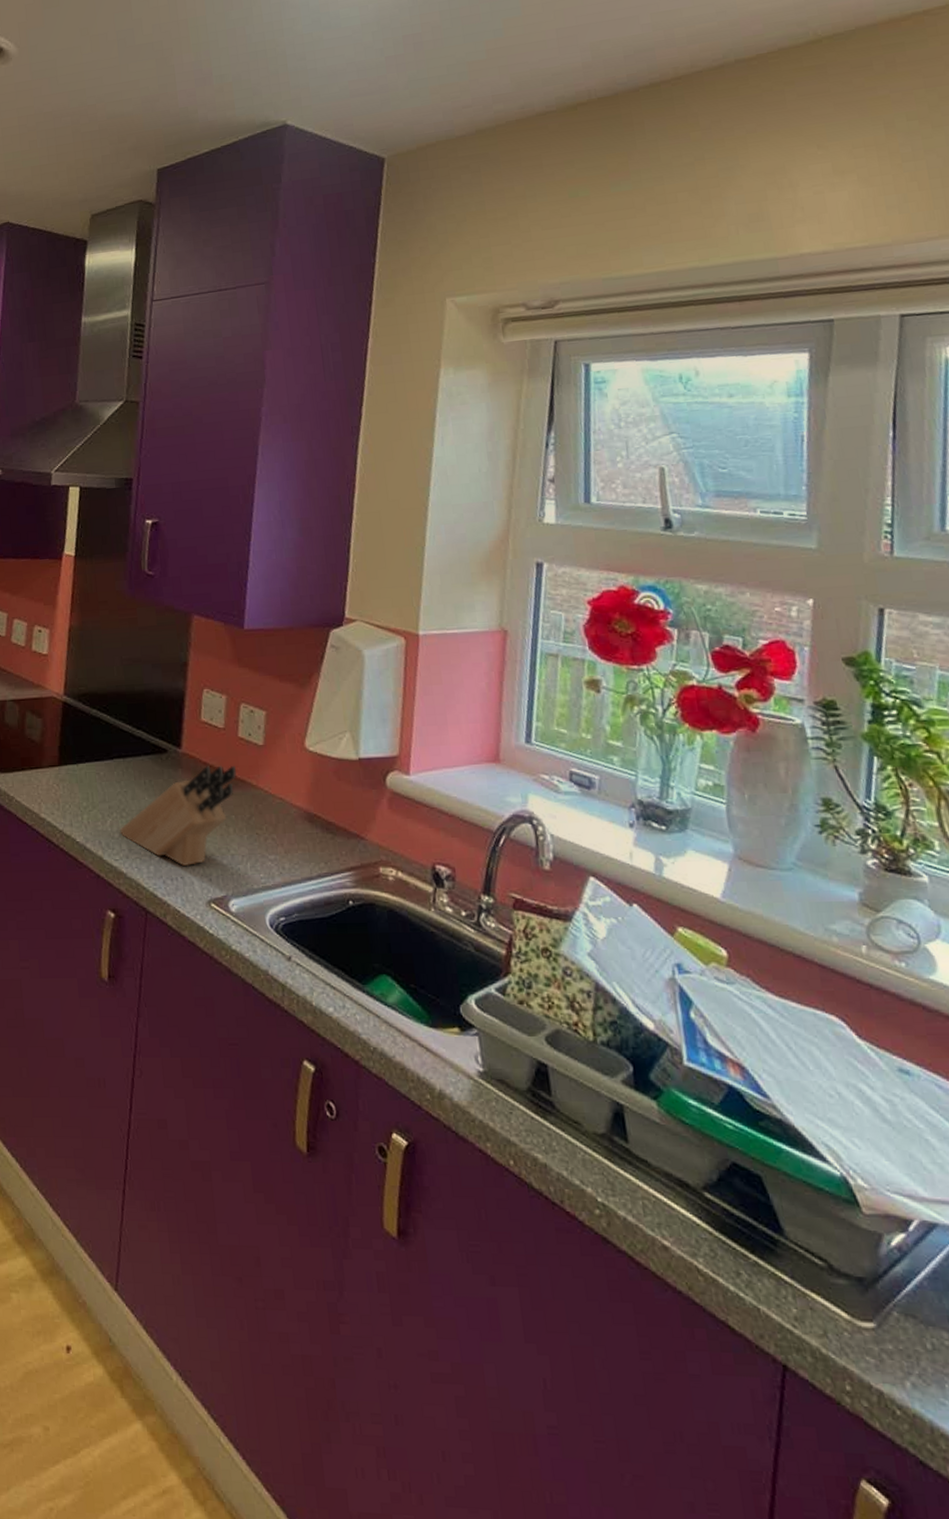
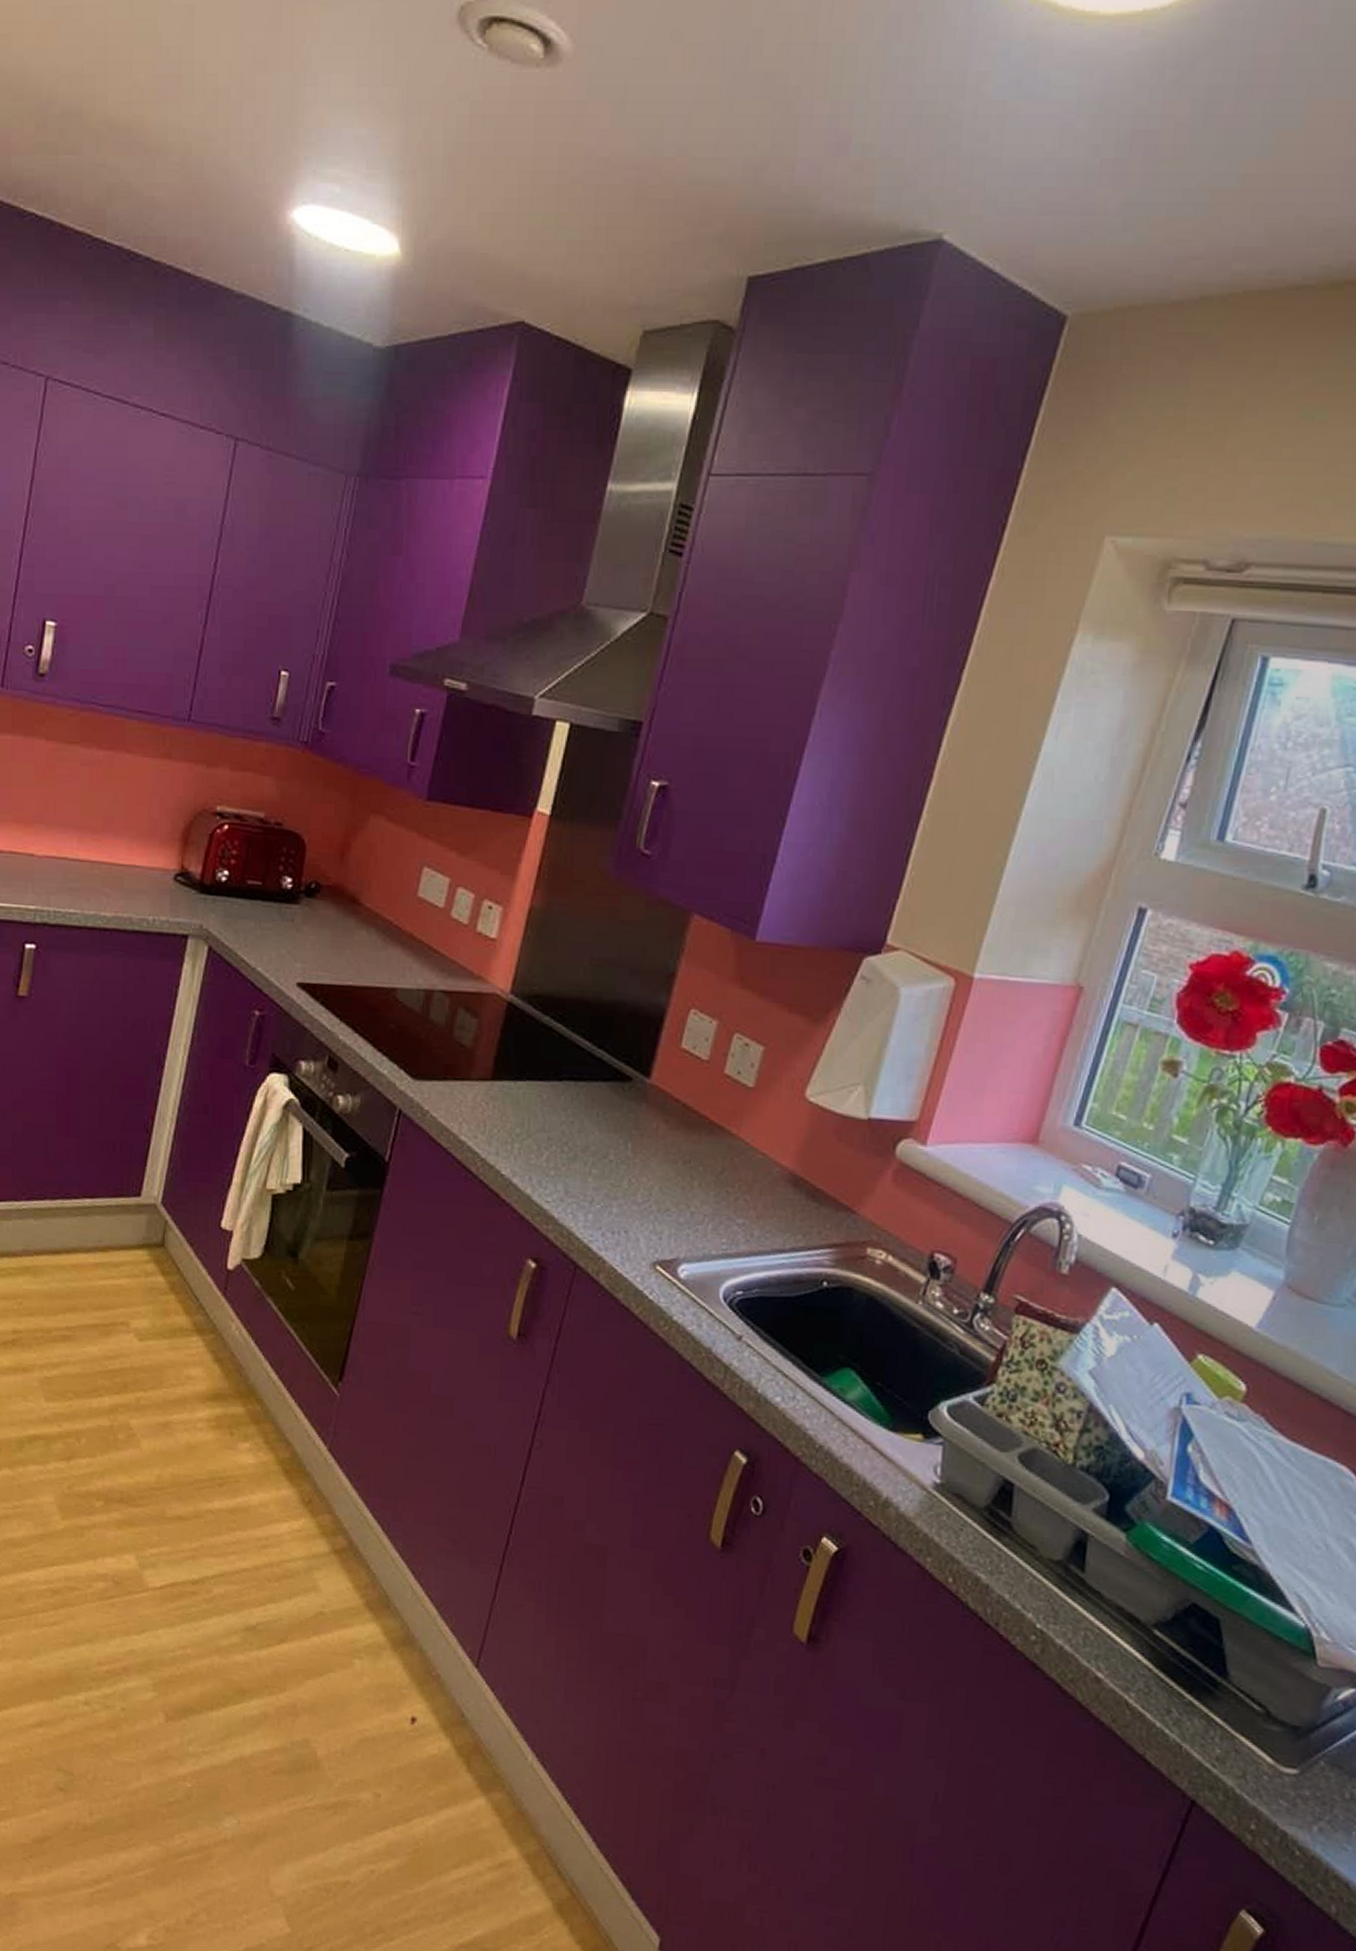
knife block: present [119,765,236,867] -> none [556,1104,714,1220]

